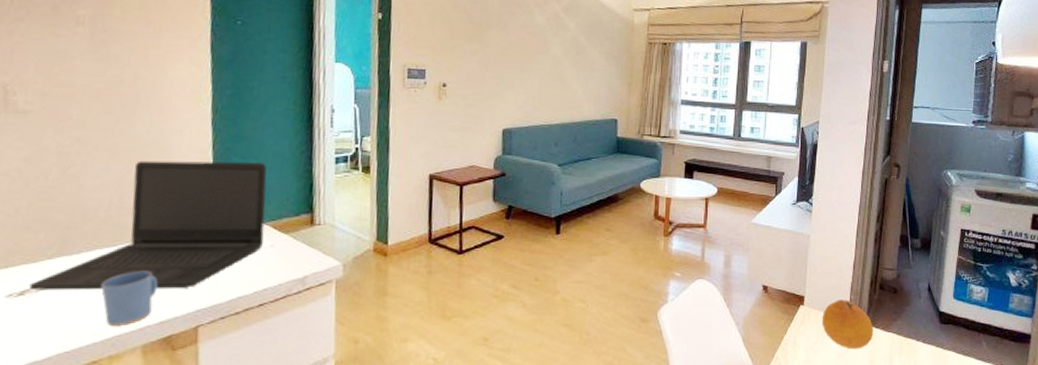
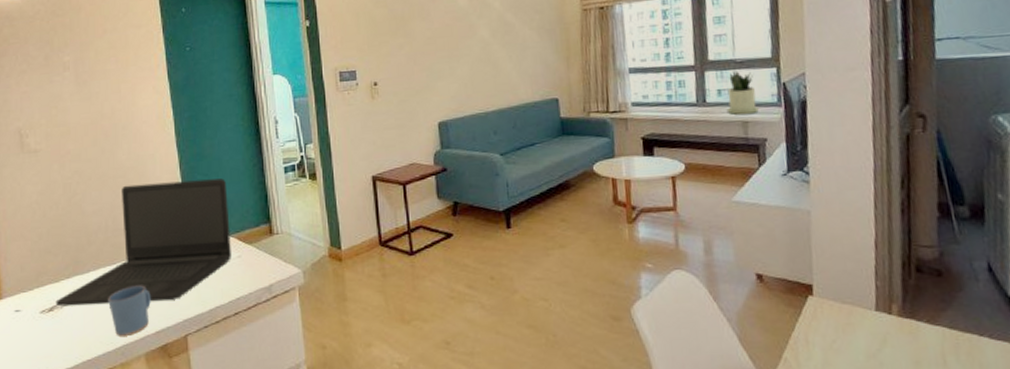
planter: none [756,113,781,151] -> present [726,71,759,115]
fruit: present [822,299,873,350] -> none [839,286,915,348]

